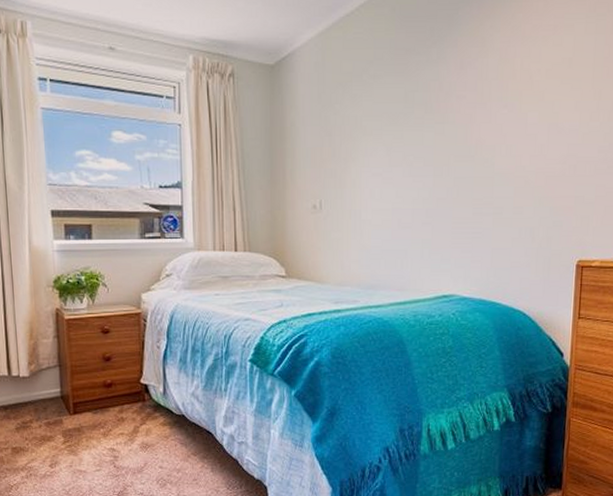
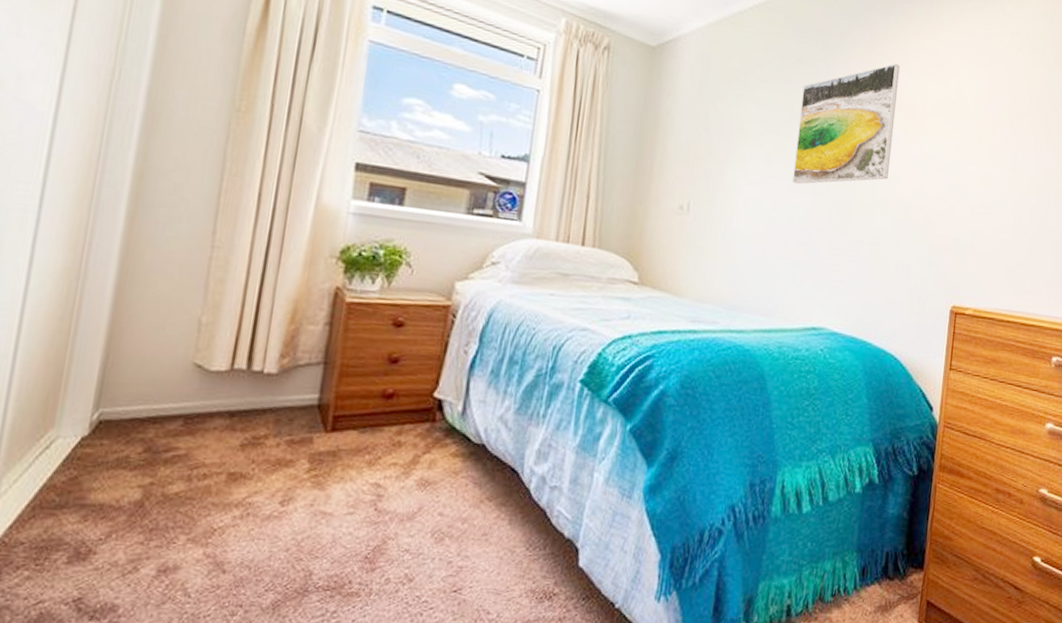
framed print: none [413,33,512,170] -> present [792,63,901,184]

